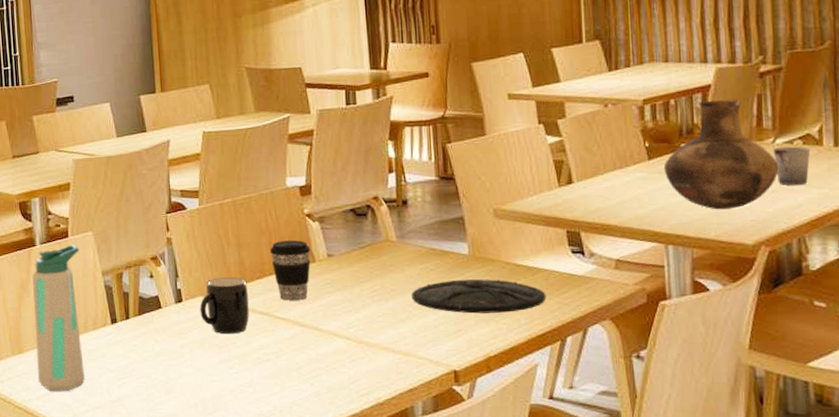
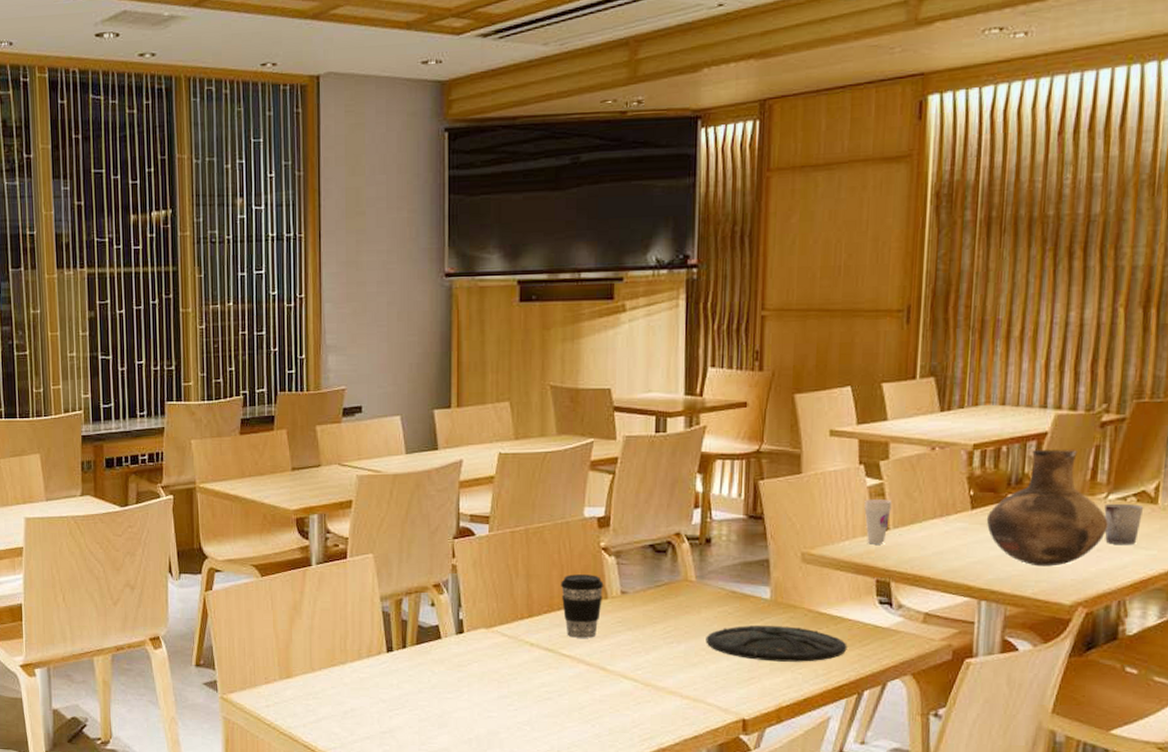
water bottle: present [32,243,85,391] -> none [305,565,358,720]
mug: present [199,277,249,334] -> none [481,610,534,670]
cup: none [547,155,573,198] -> present [864,499,892,544]

